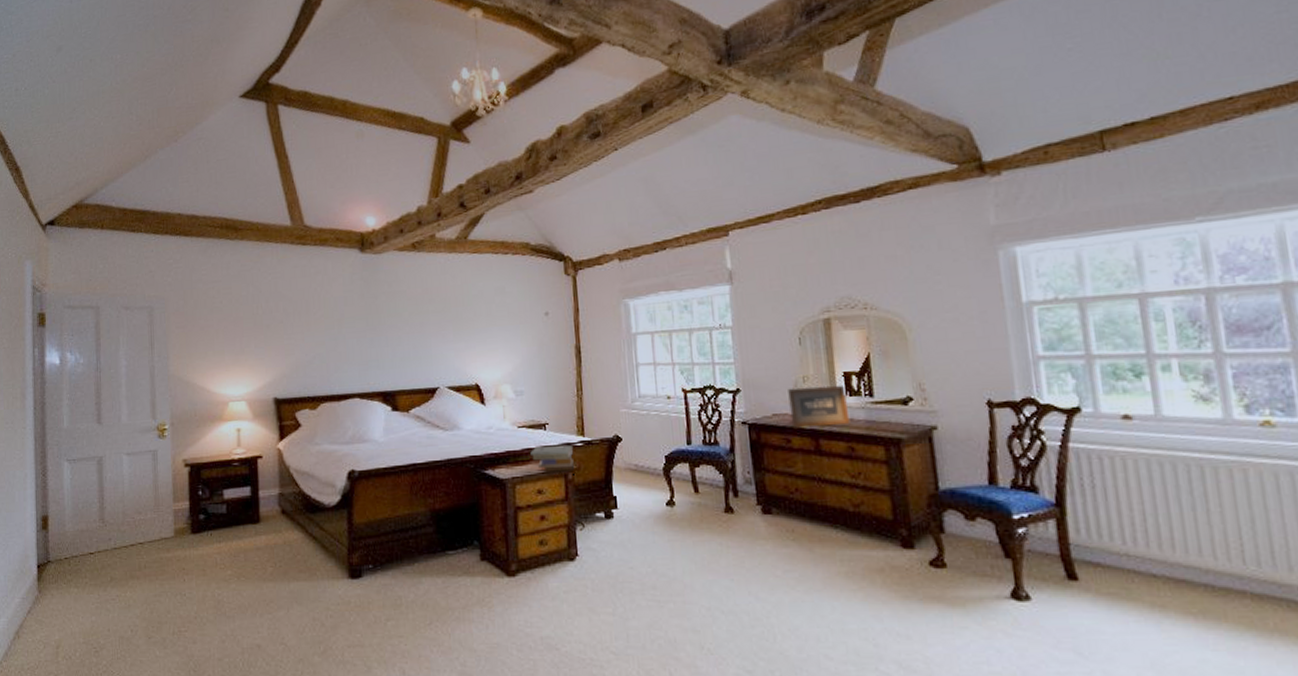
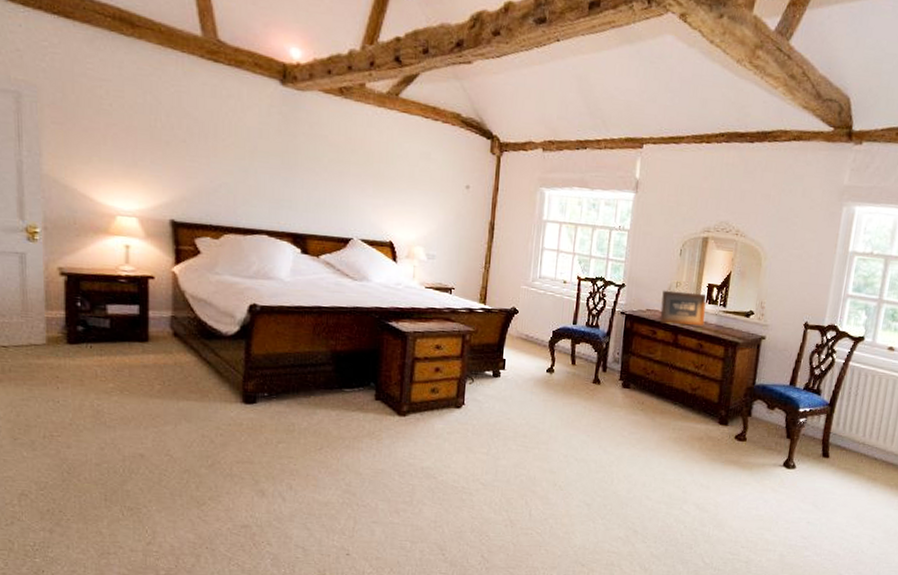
books: present [530,445,574,472] -> none [434,307,475,333]

